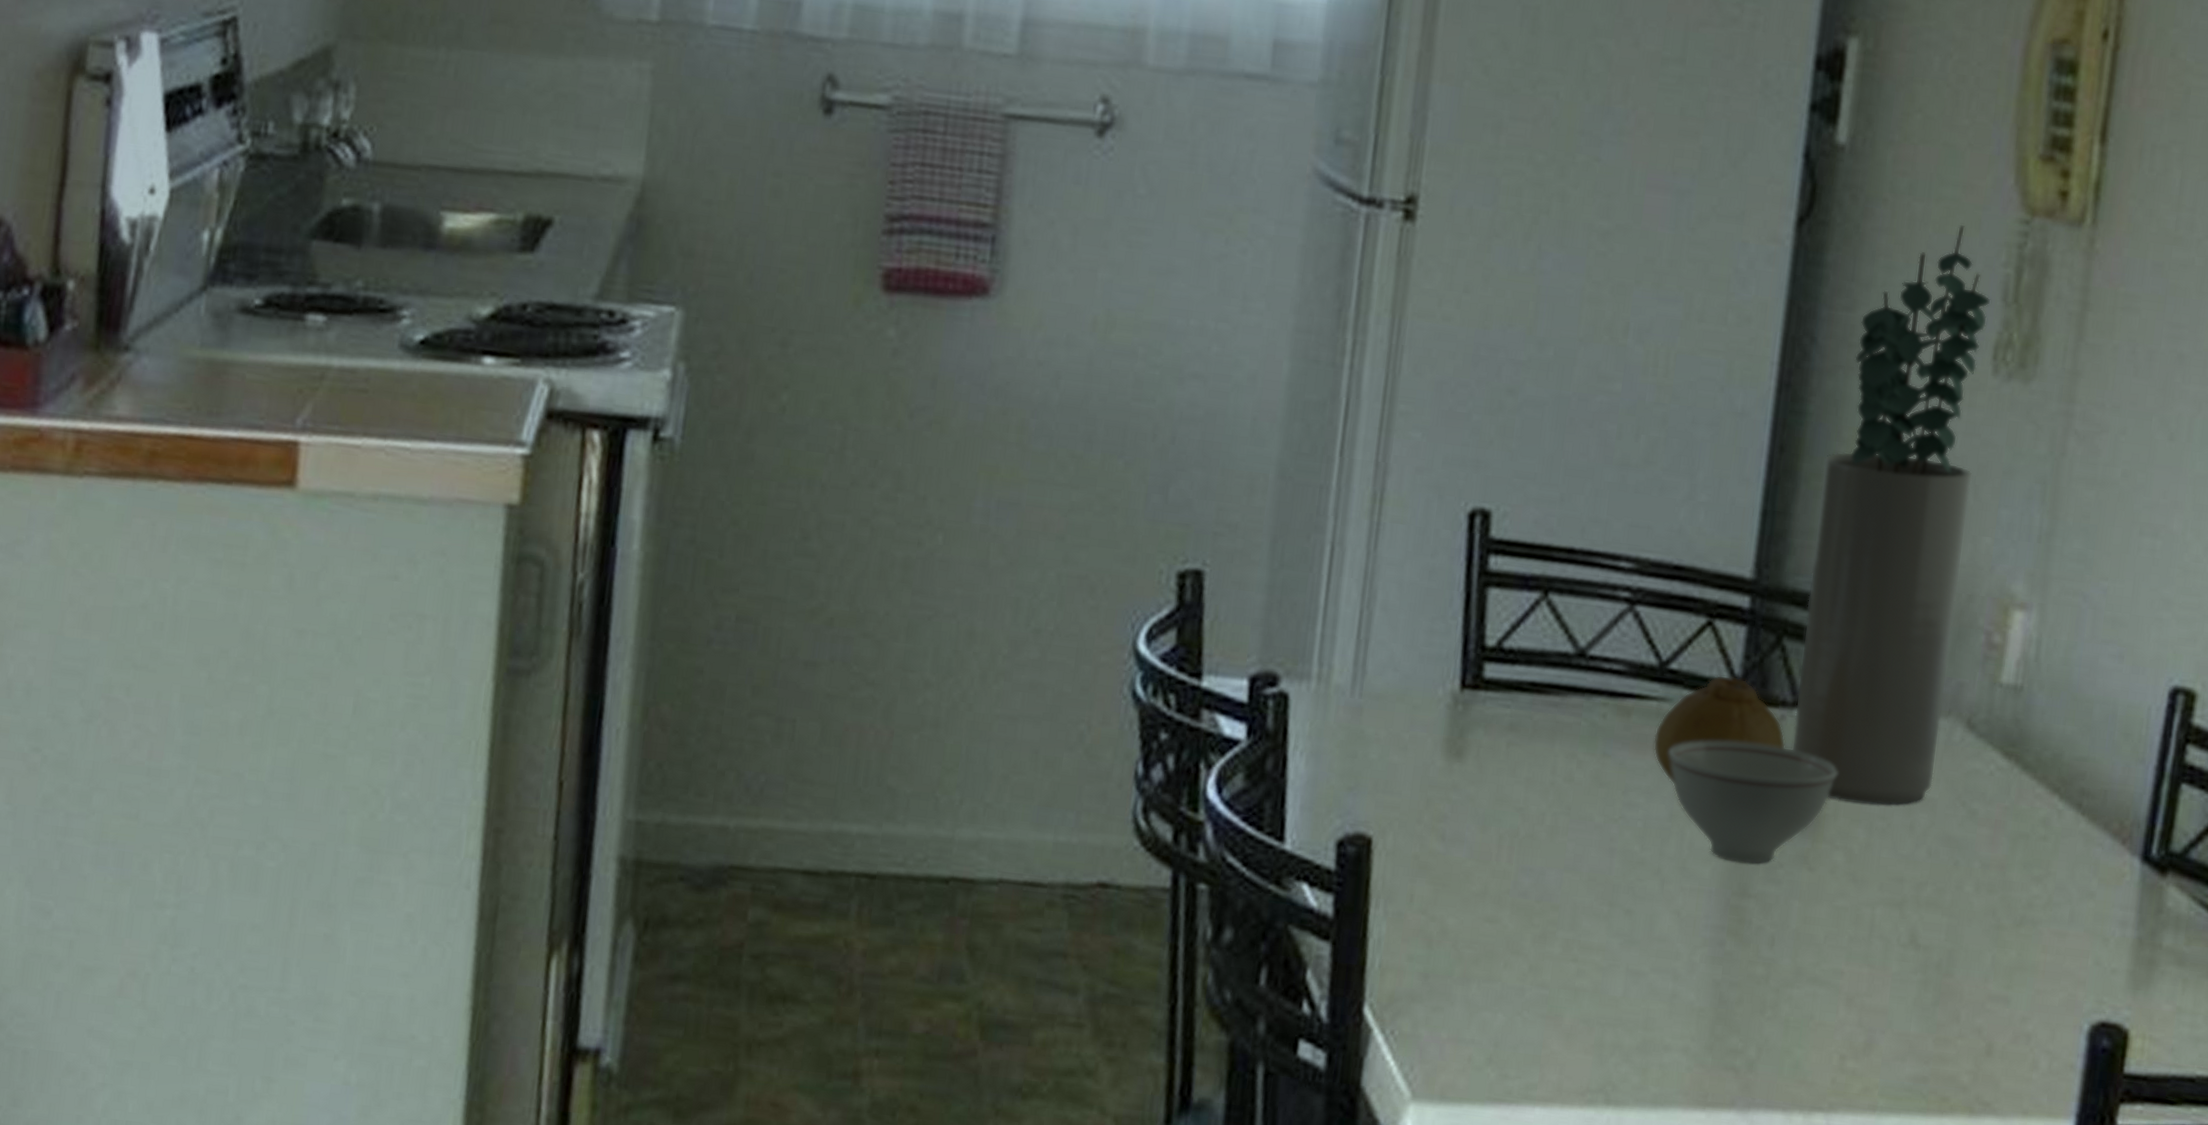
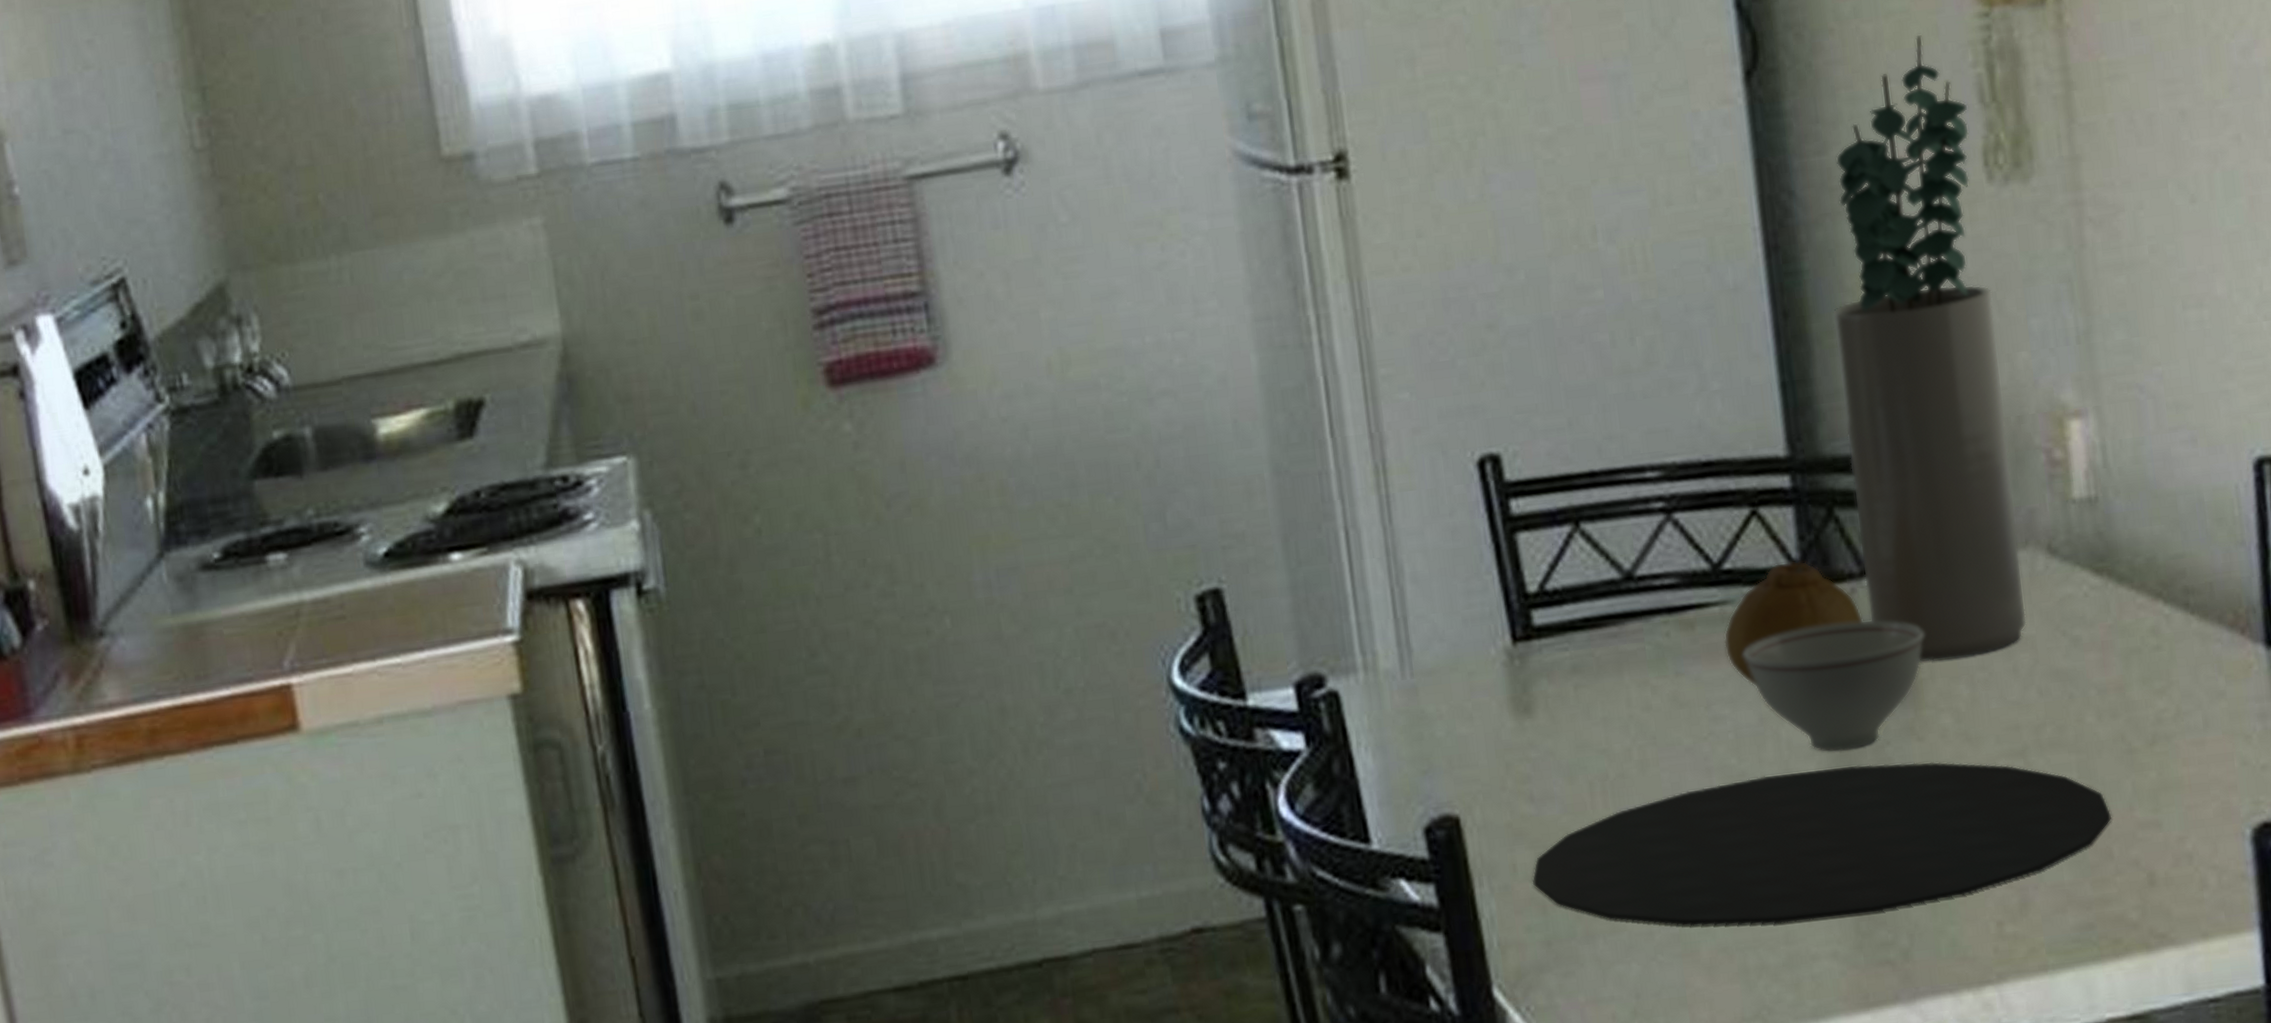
placemat: none [1425,865,1968,1023] -> present [1532,762,2112,926]

